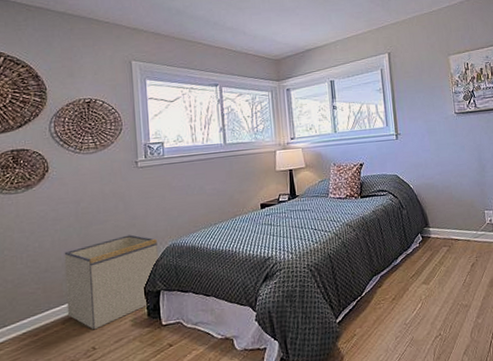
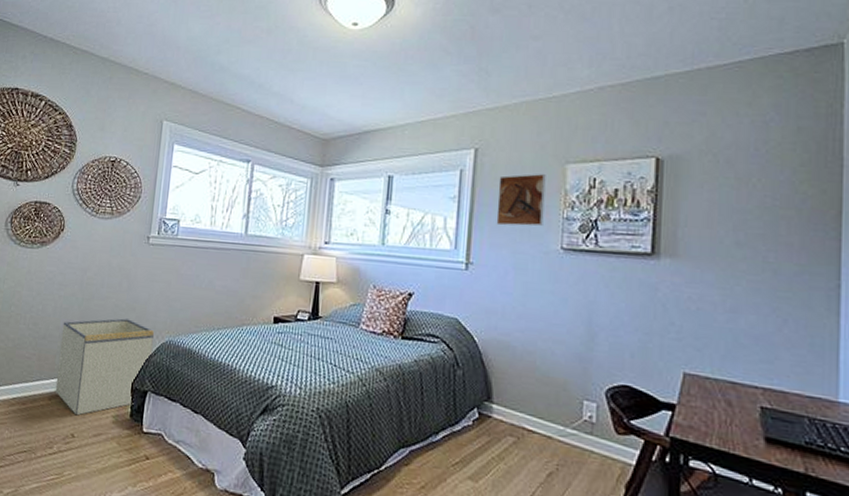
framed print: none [407,64,441,105] -> present [496,173,546,226]

